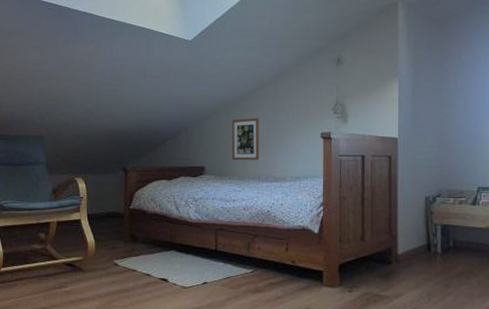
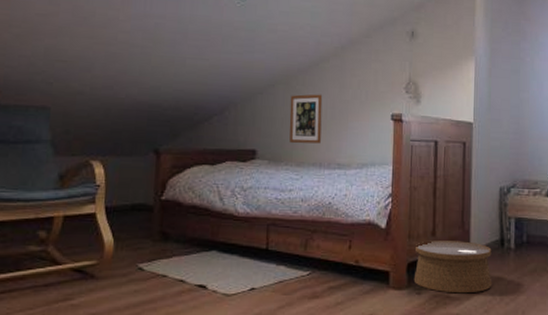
woven basket: none [345,244,420,293] -> present [413,240,492,294]

